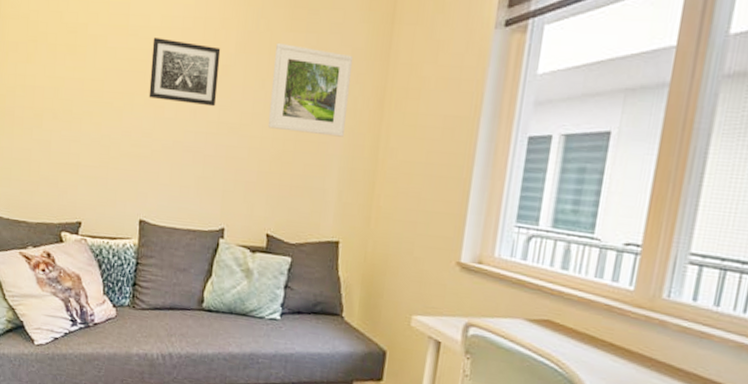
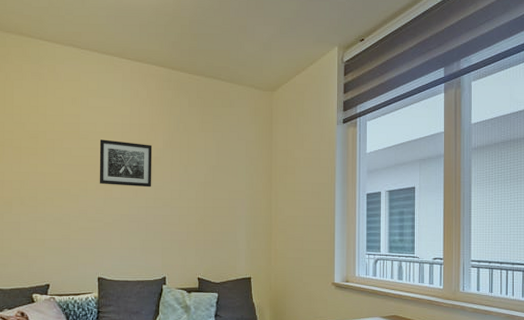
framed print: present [267,42,353,137] -> none [191,139,247,203]

